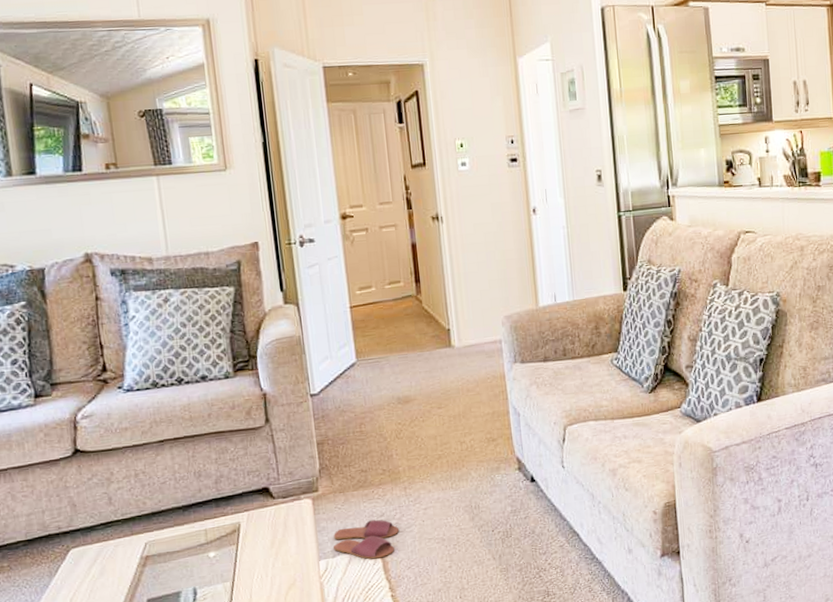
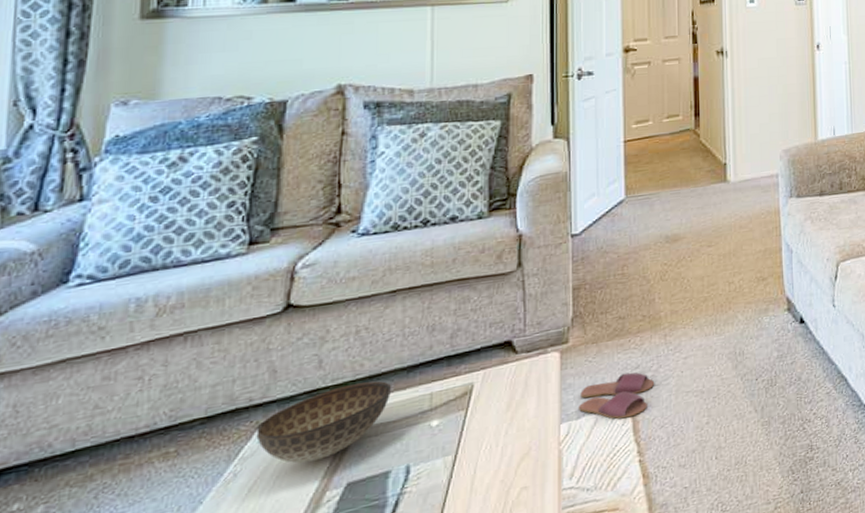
bowl: none [68,517,172,581] -> present [256,381,392,464]

